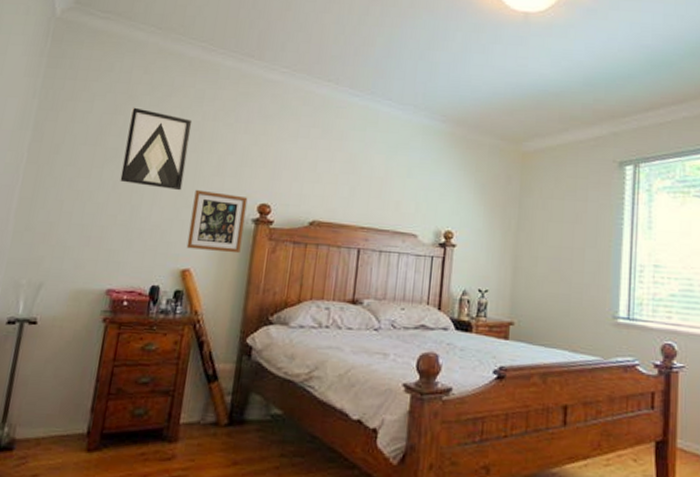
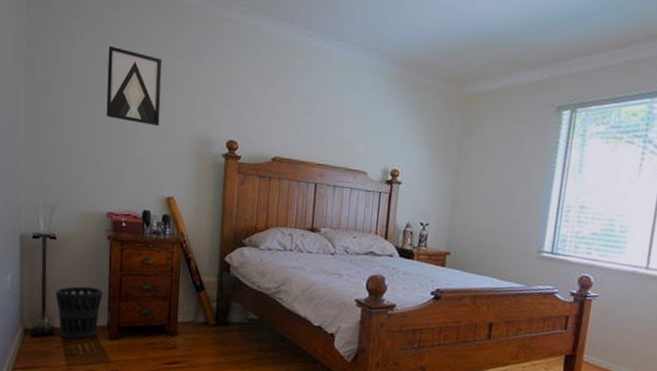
wastebasket: none [22,382,87,453] -> present [56,286,103,339]
picture frame: present [186,189,248,254] -> none [169,125,217,185]

